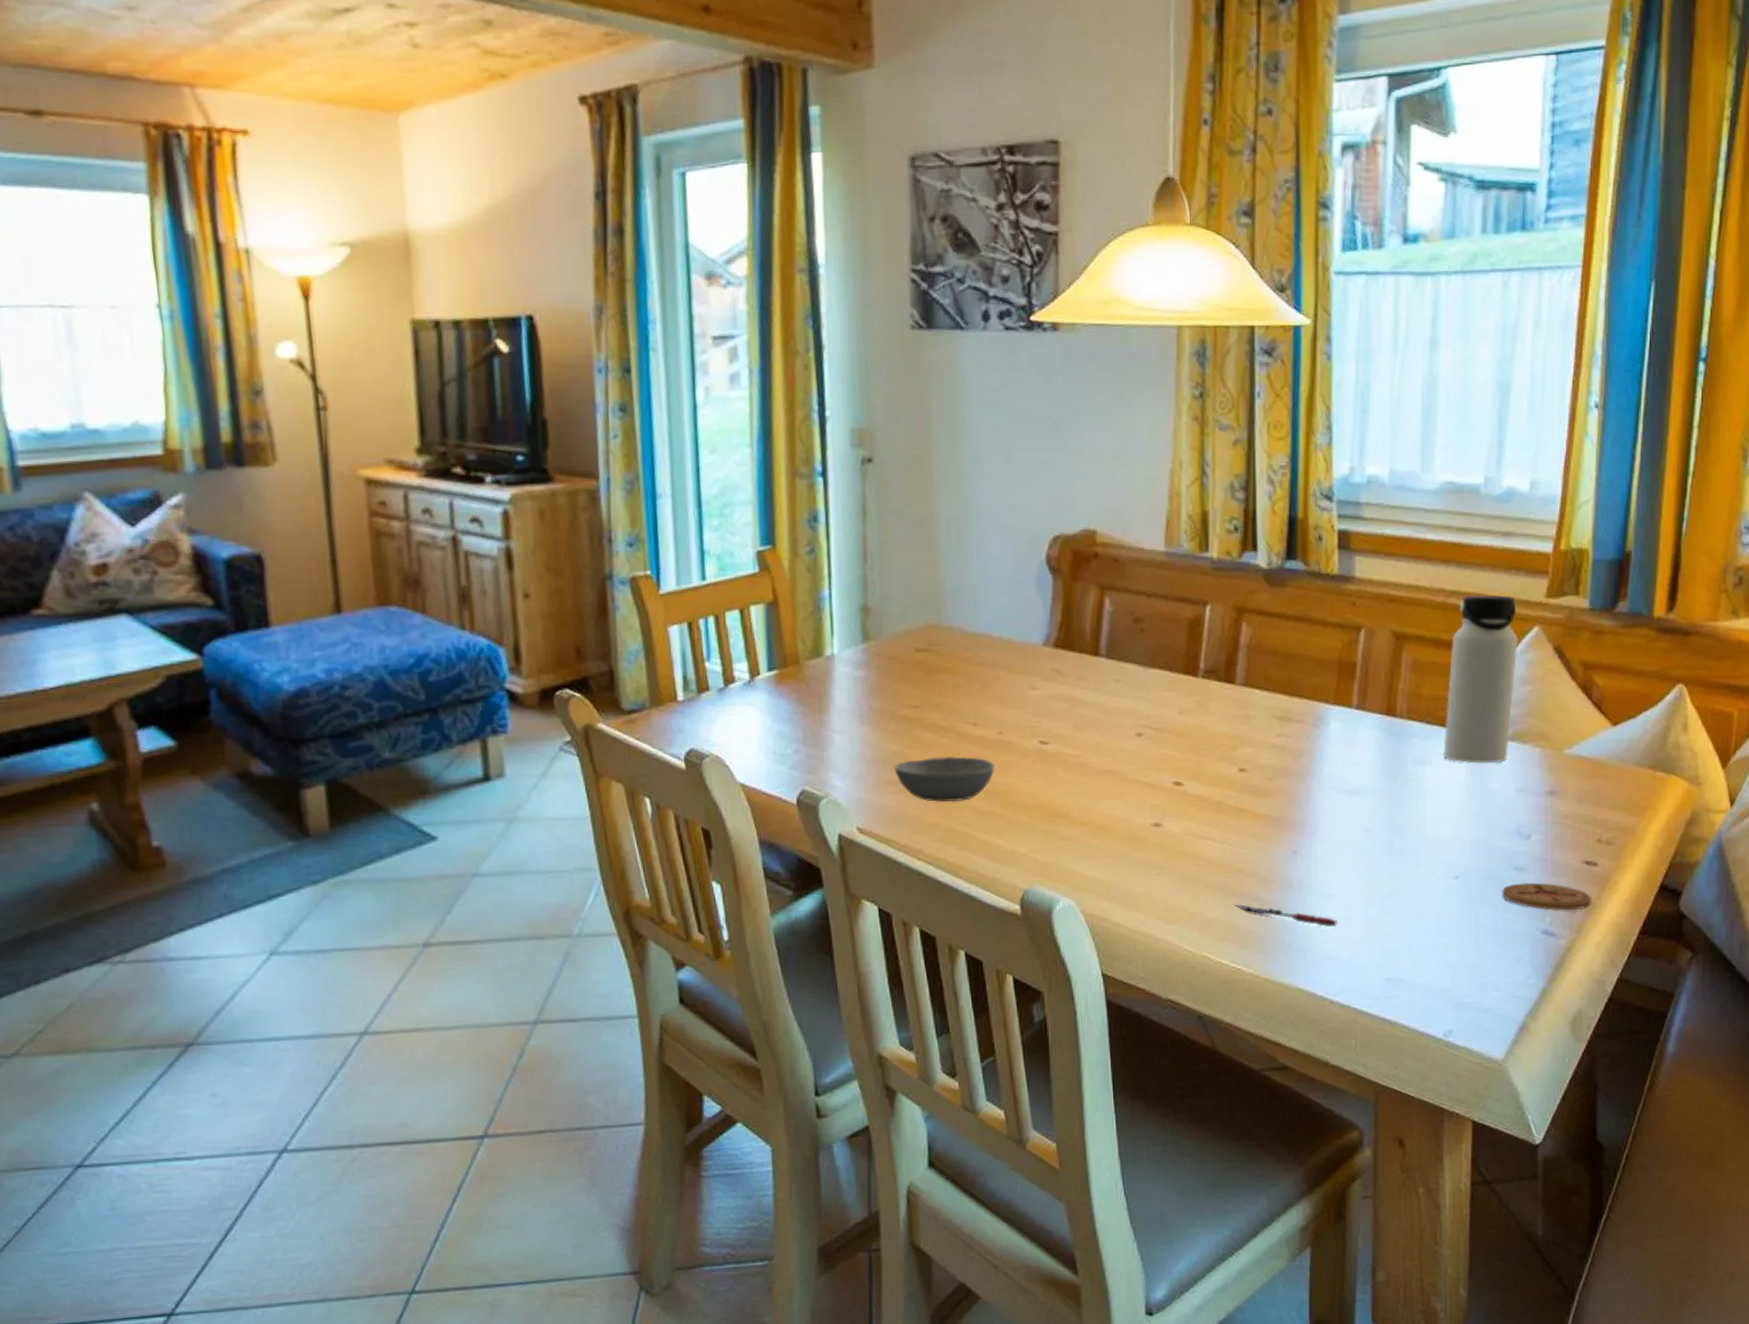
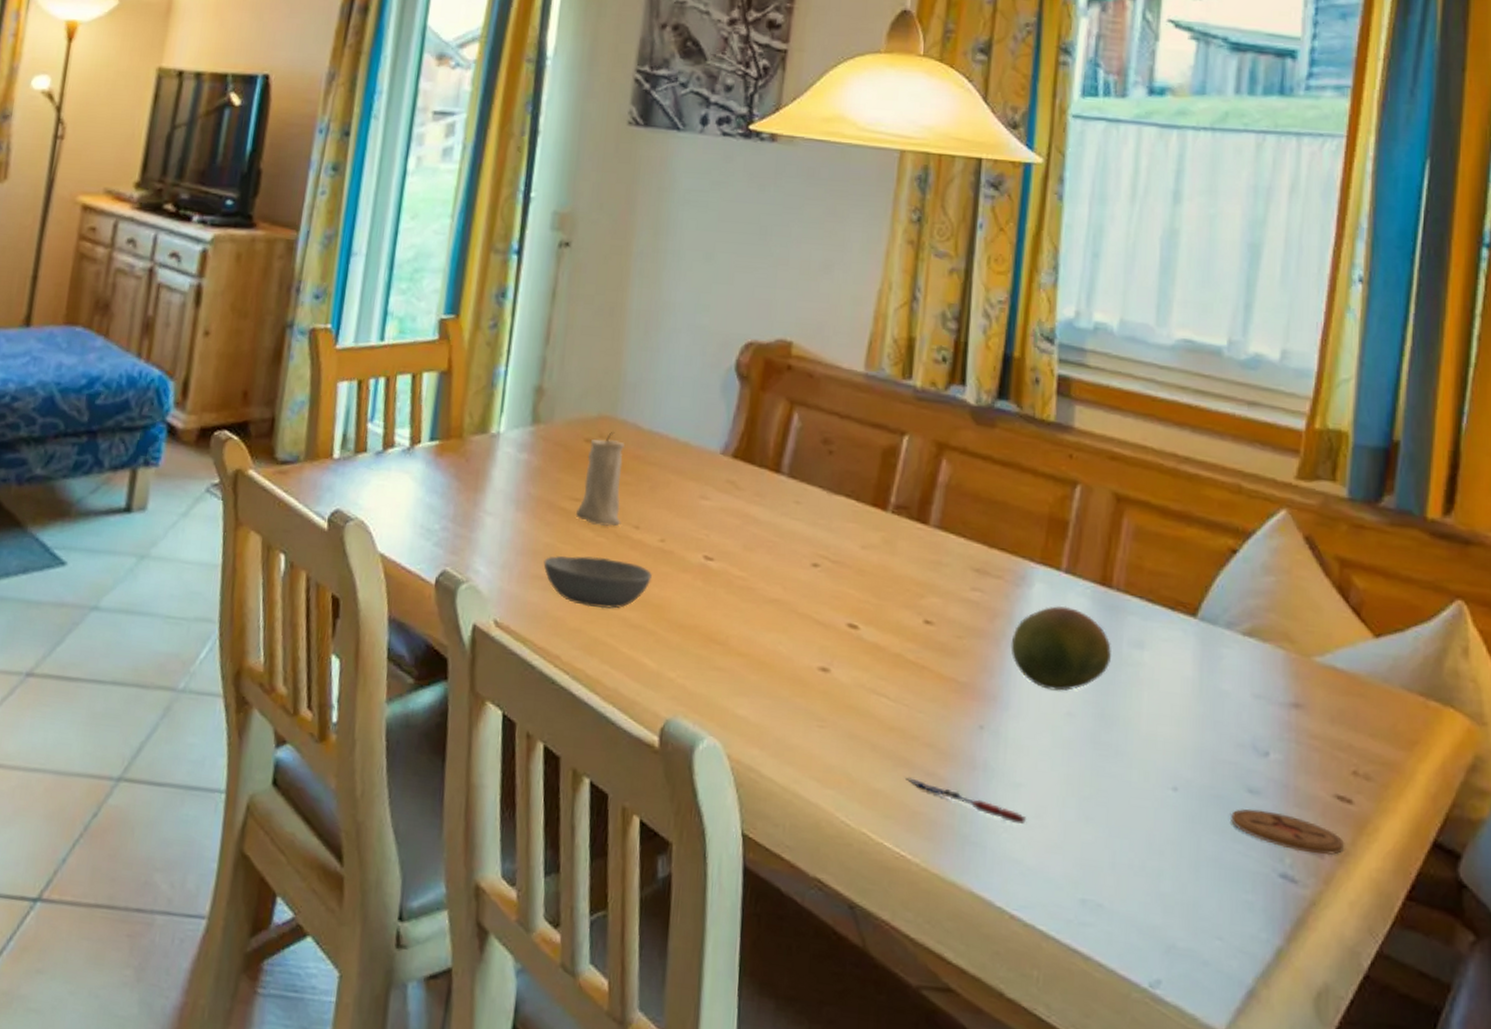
candle: none [917,639,960,728] -> present [576,432,626,527]
fruit: none [1314,738,1399,812] -> present [1010,605,1111,691]
water bottle: present [1443,595,1518,764] -> none [1166,464,1261,660]

